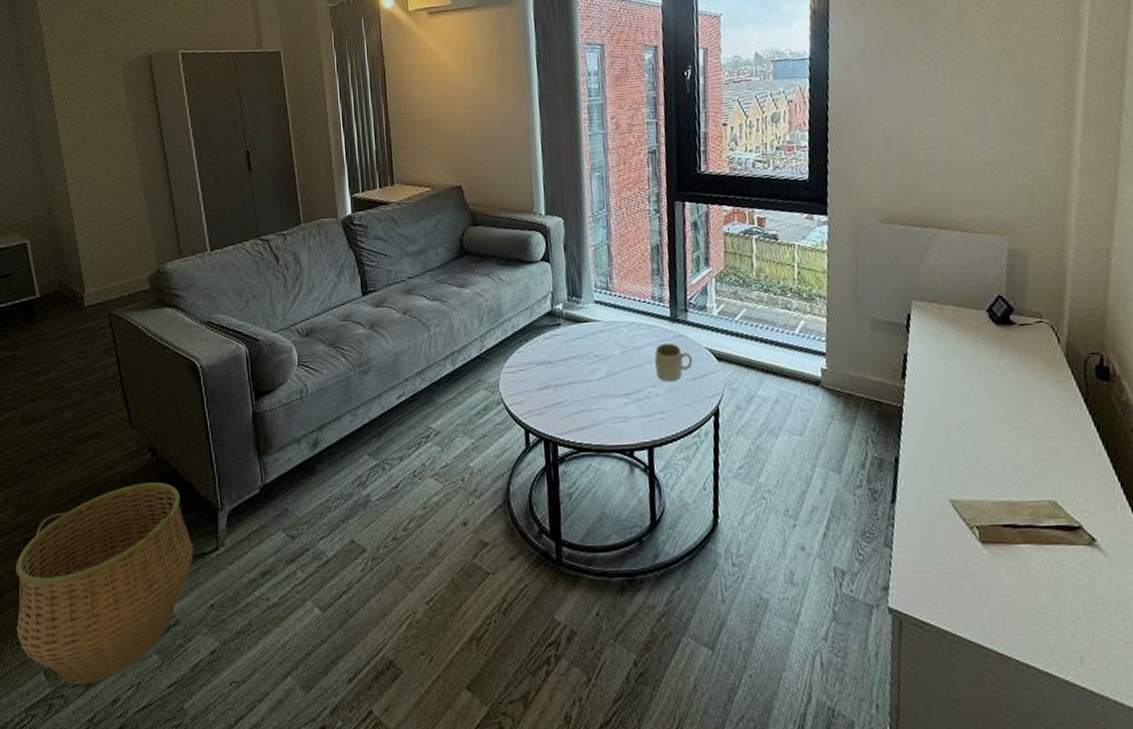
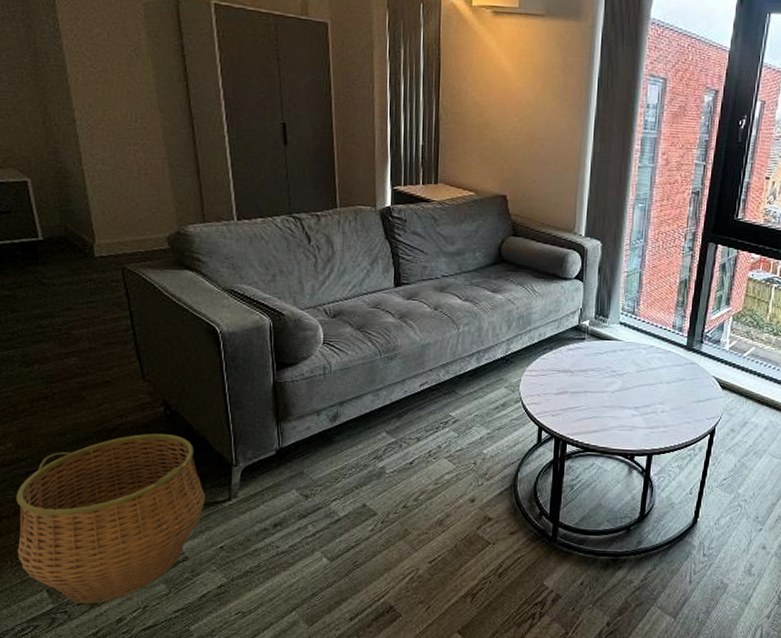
mug: present [654,342,693,383] -> none [665,367,700,403]

